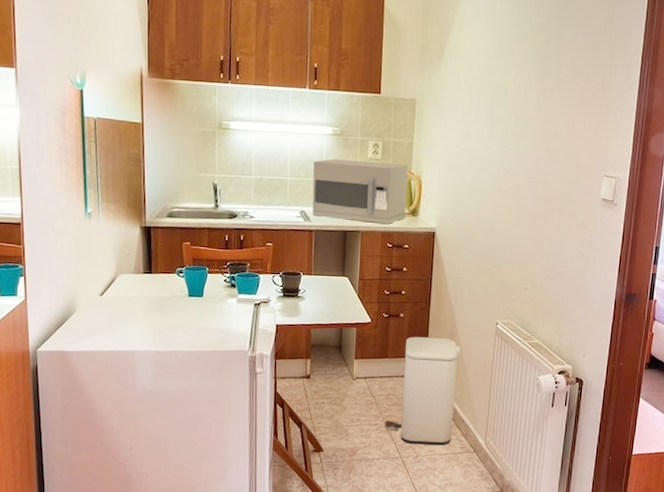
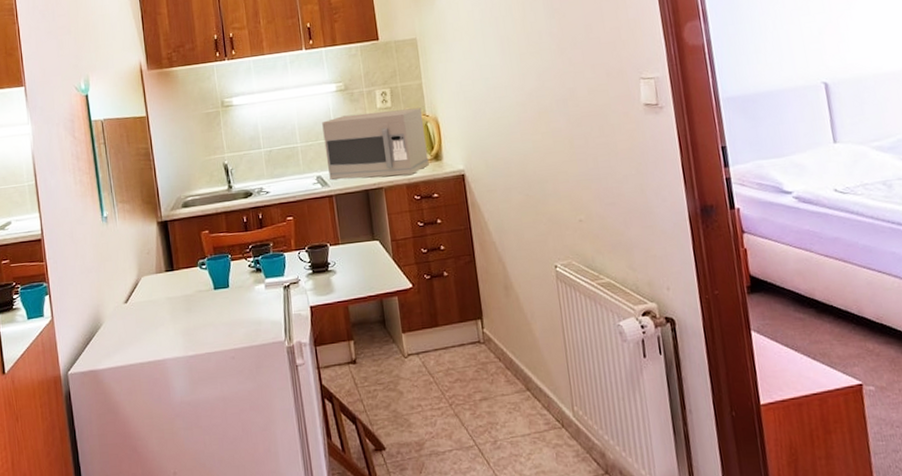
pedal bin: present [384,336,461,445] -> none [450,292,532,427]

